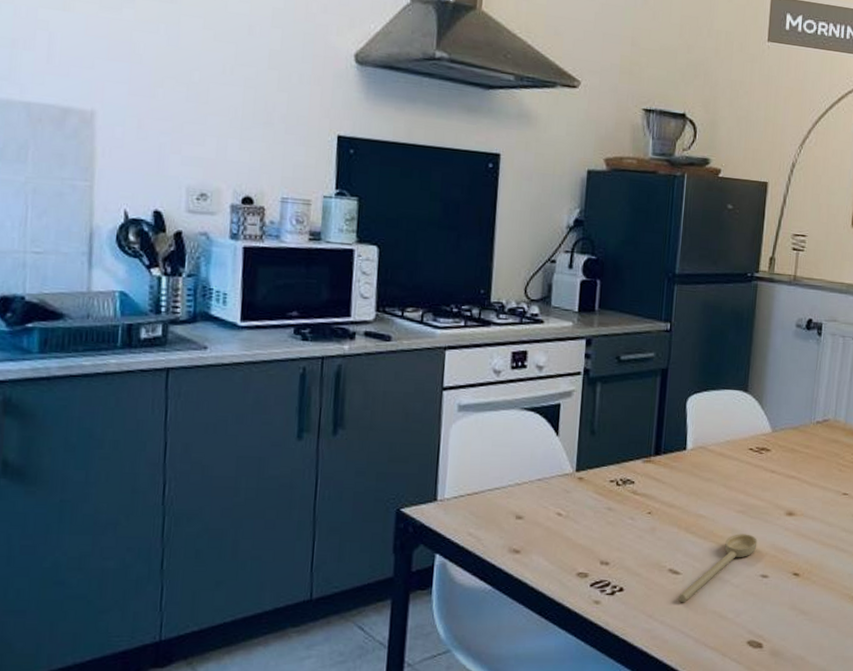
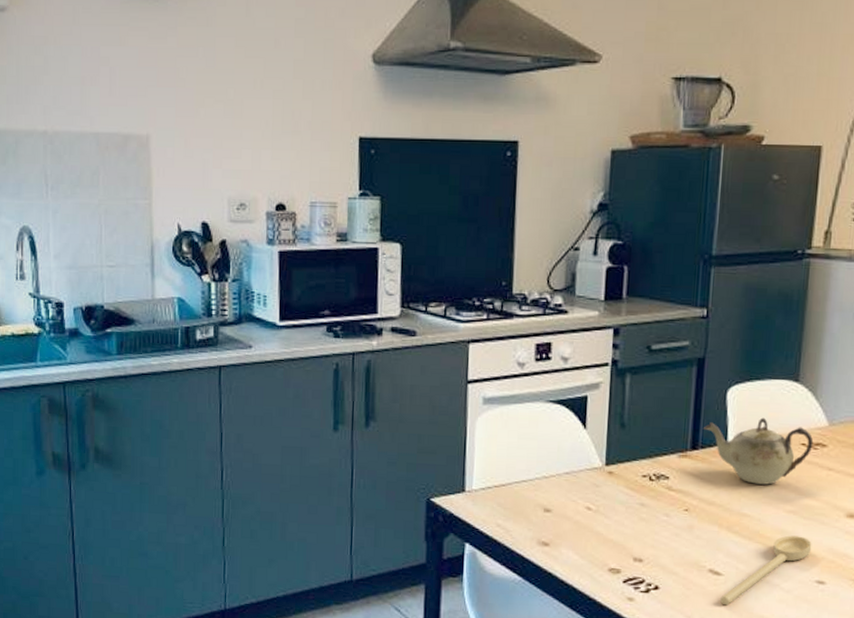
teapot: none [665,424,760,487] -> present [702,417,814,485]

